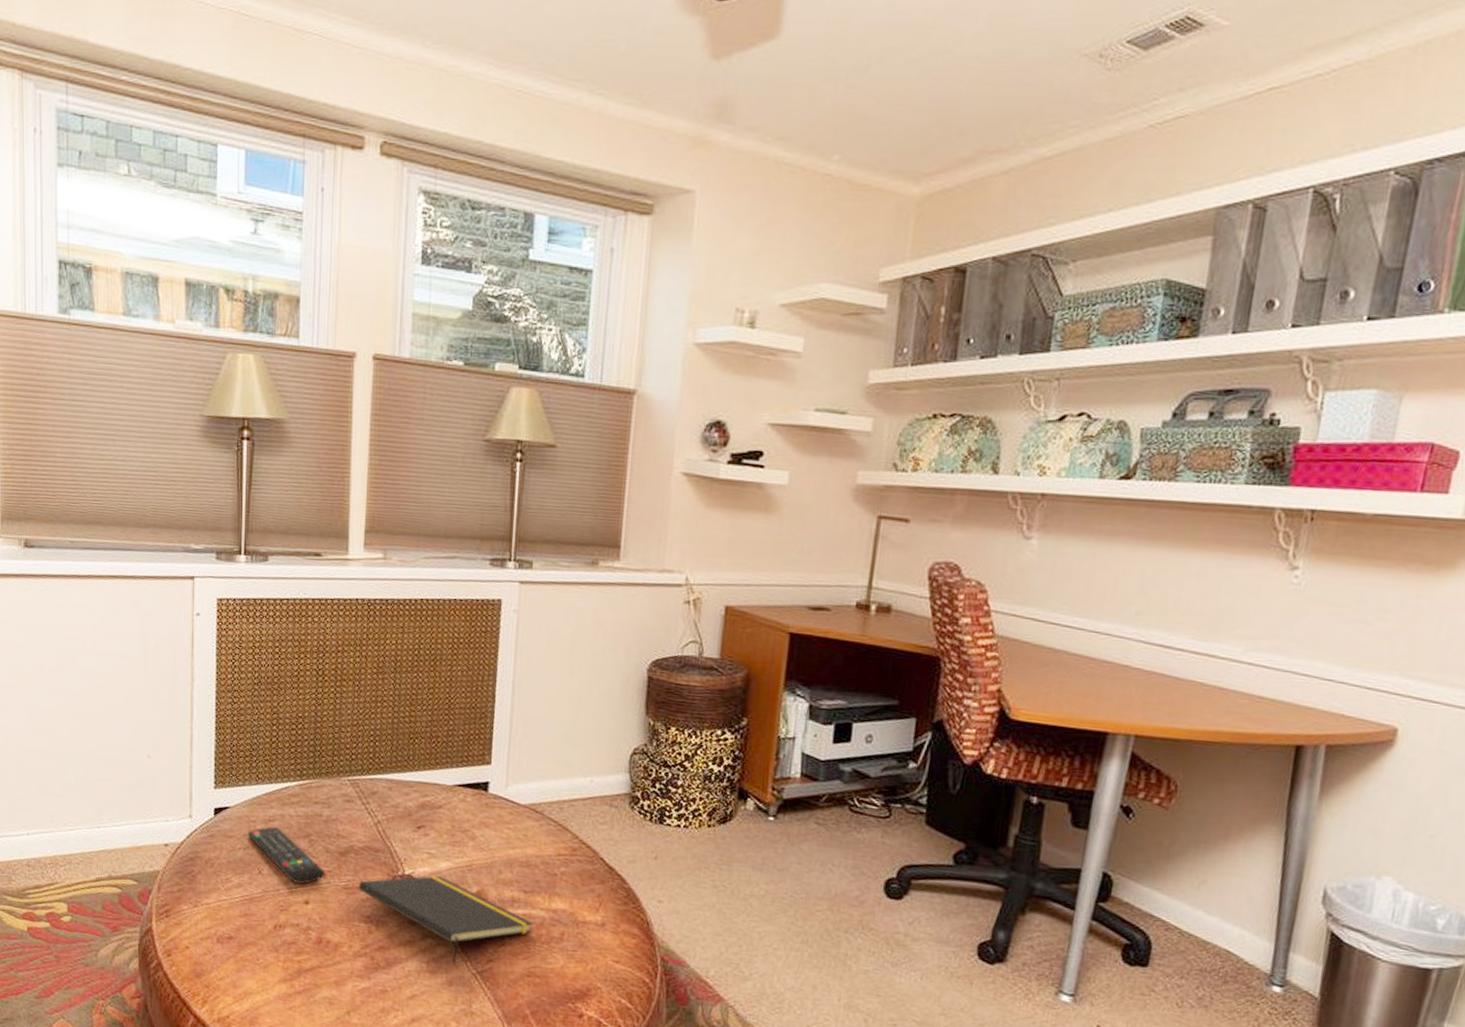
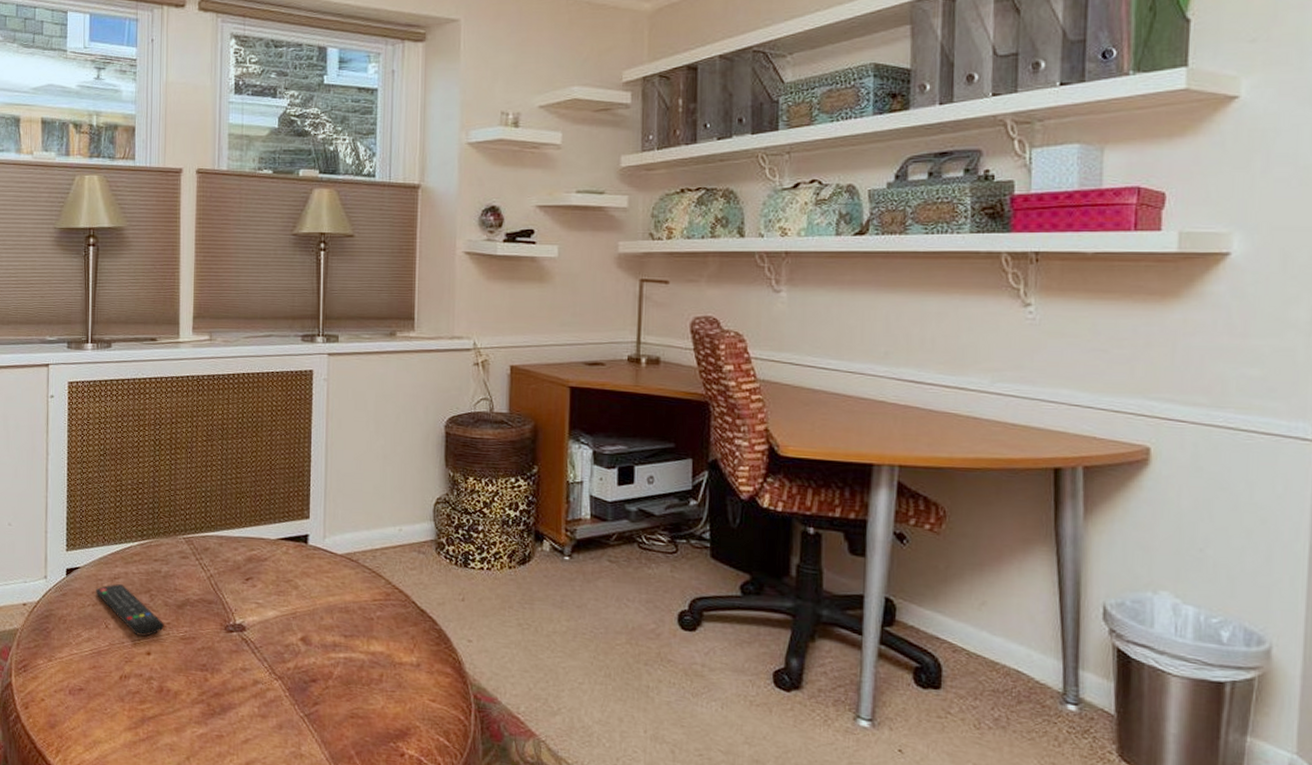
notepad: present [358,875,533,966] -> none [194,623,354,709]

